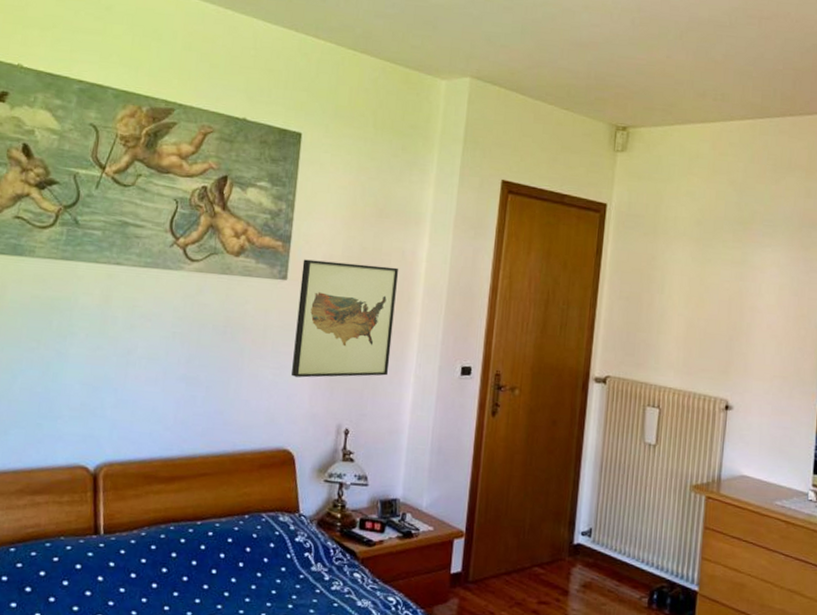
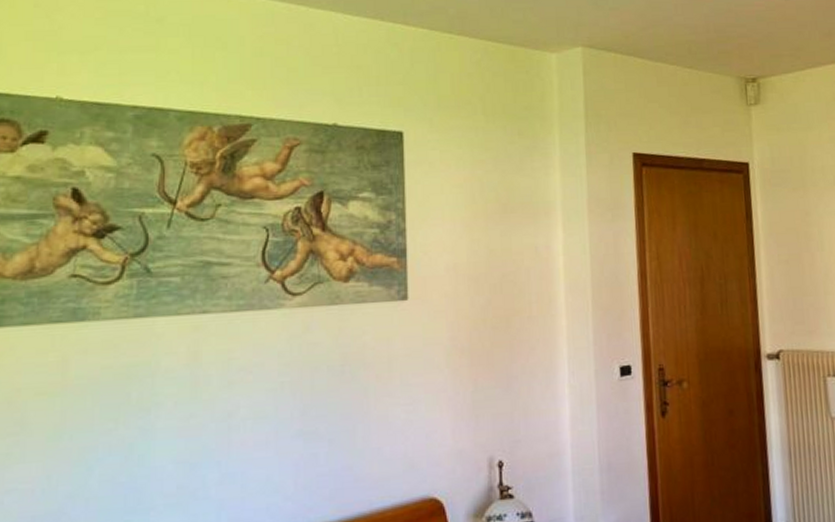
wall art: present [291,259,399,378] -> none [423,266,539,411]

